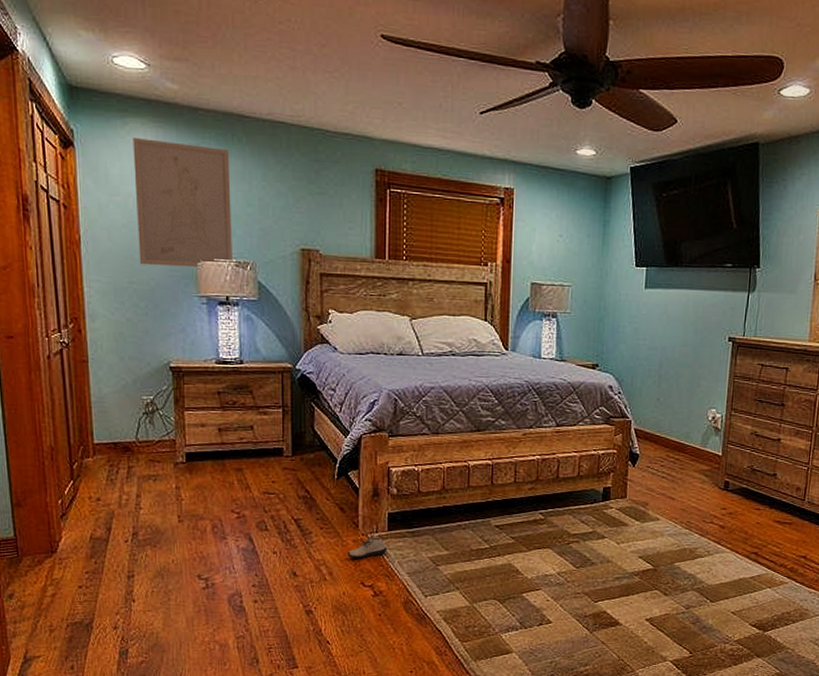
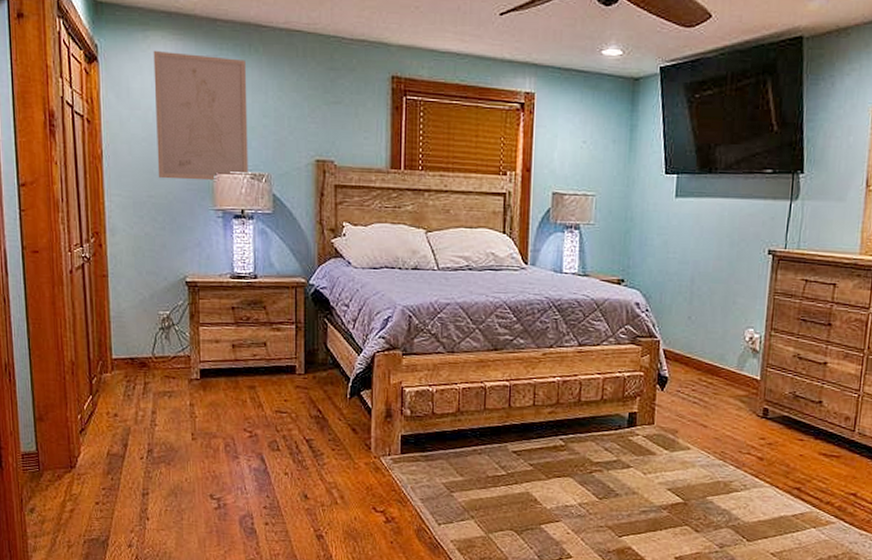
shoe: present [347,536,387,559] -> none [359,458,400,483]

